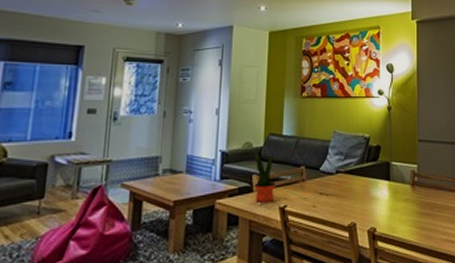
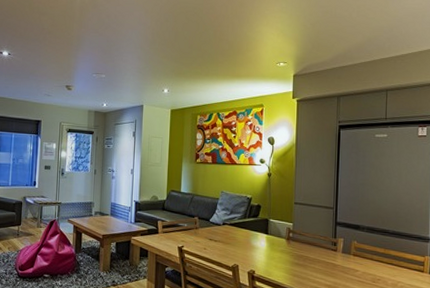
potted plant: present [253,150,277,202] -> none [159,202,176,242]

